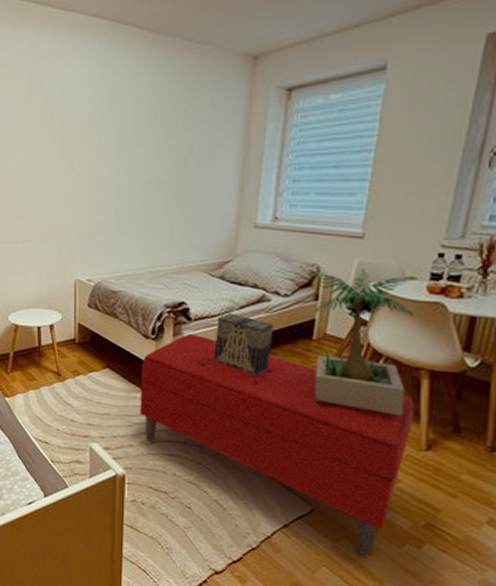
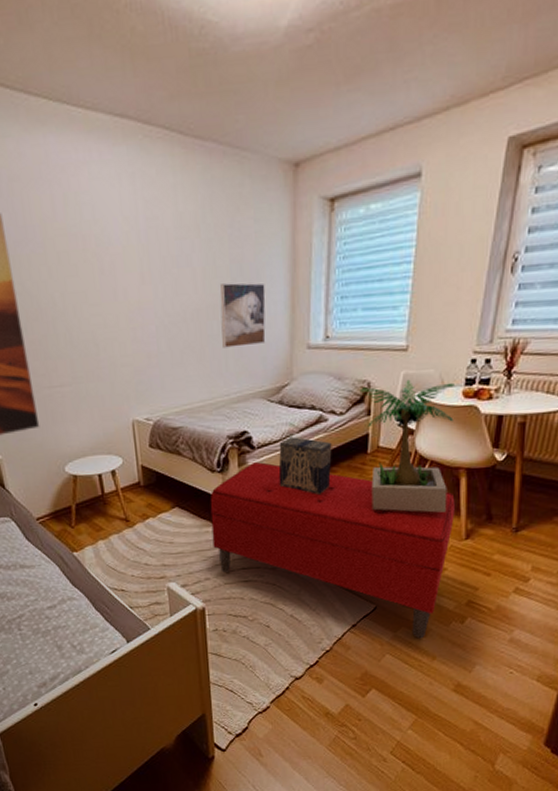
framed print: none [168,161,216,221] -> present [220,282,266,348]

